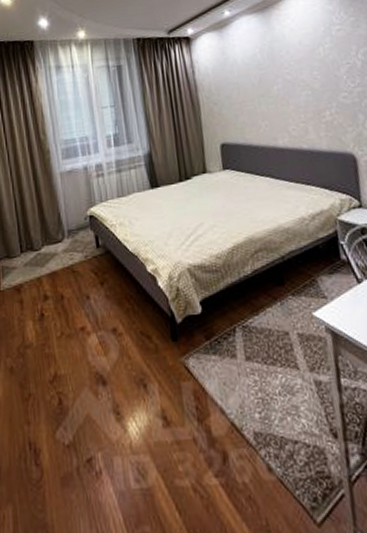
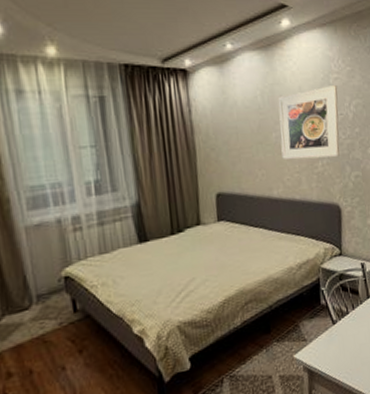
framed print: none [278,36,350,110] -> present [278,85,340,159]

